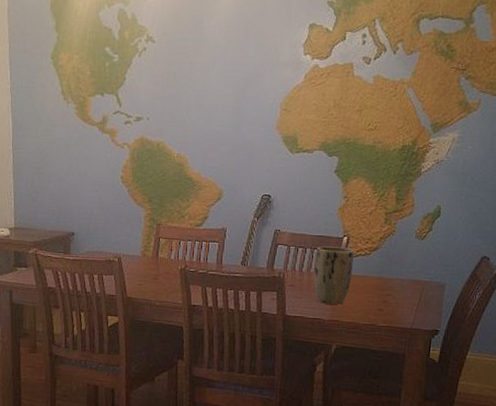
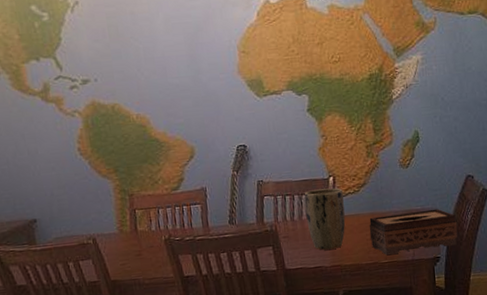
tissue box: none [372,281,464,322] -> present [369,208,458,255]

